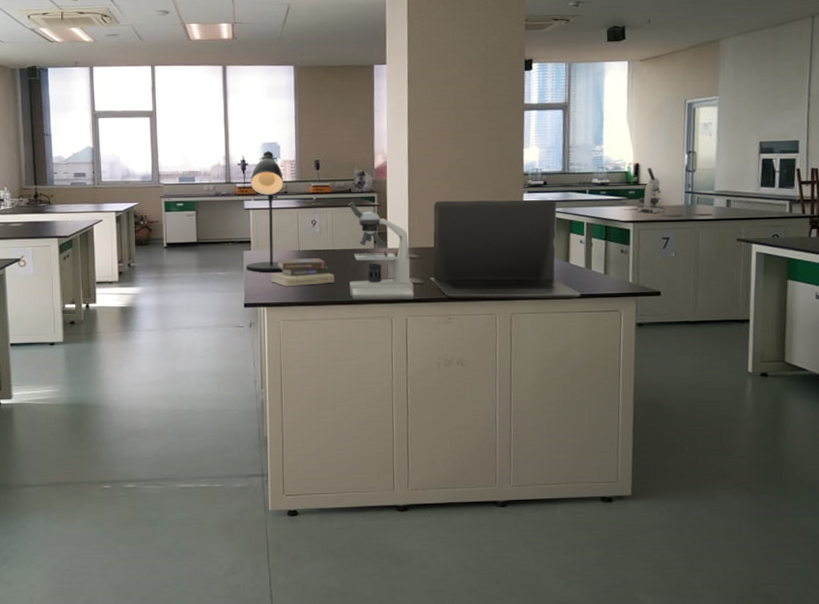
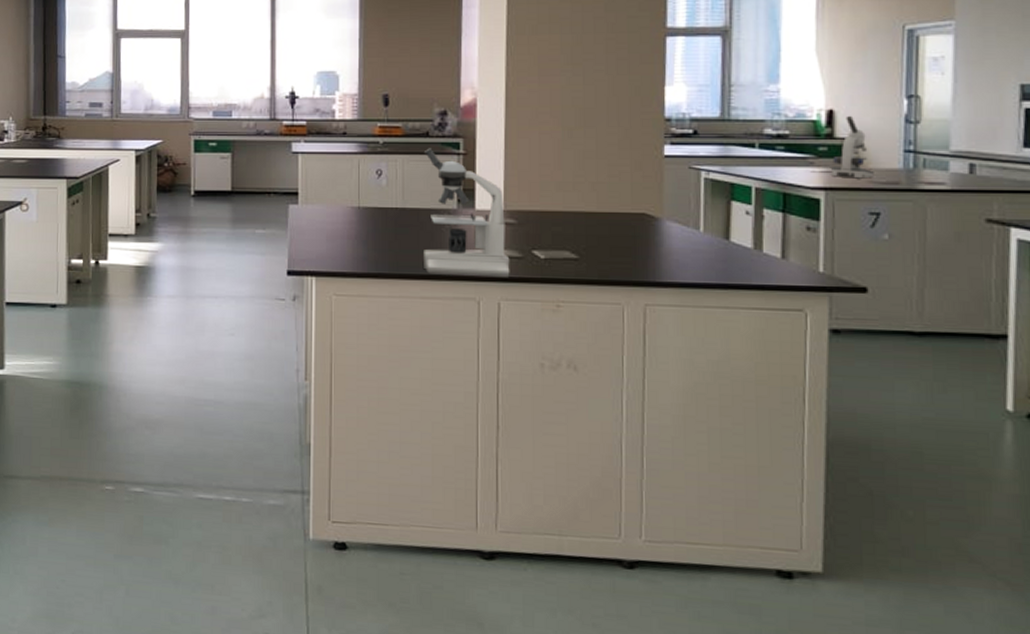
desk lamp: present [246,151,284,273] -> none [291,81,342,234]
books: present [270,257,335,287] -> none [321,216,404,253]
laptop computer: present [432,200,581,301] -> none [536,151,747,291]

